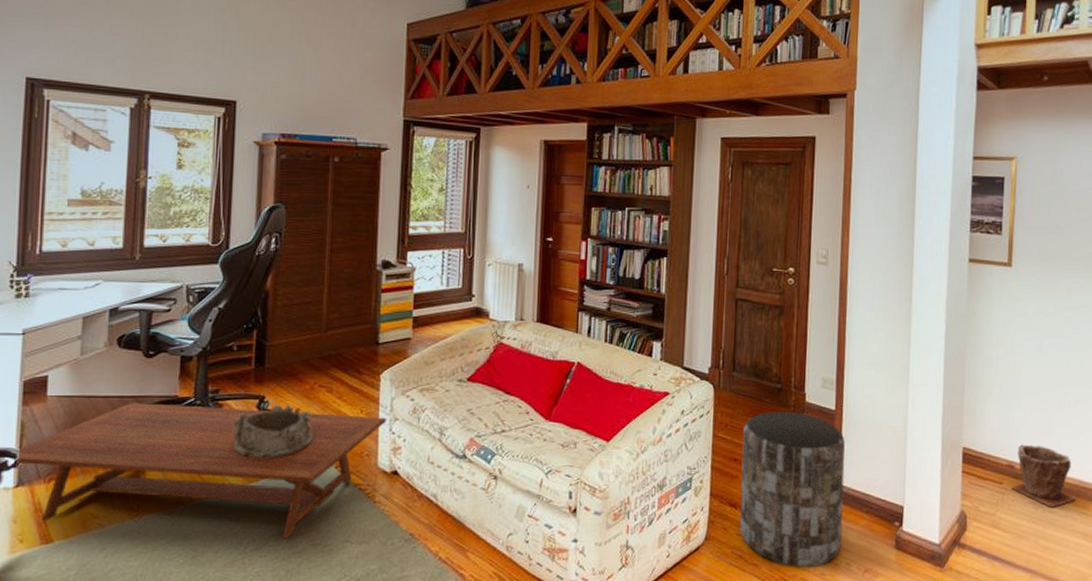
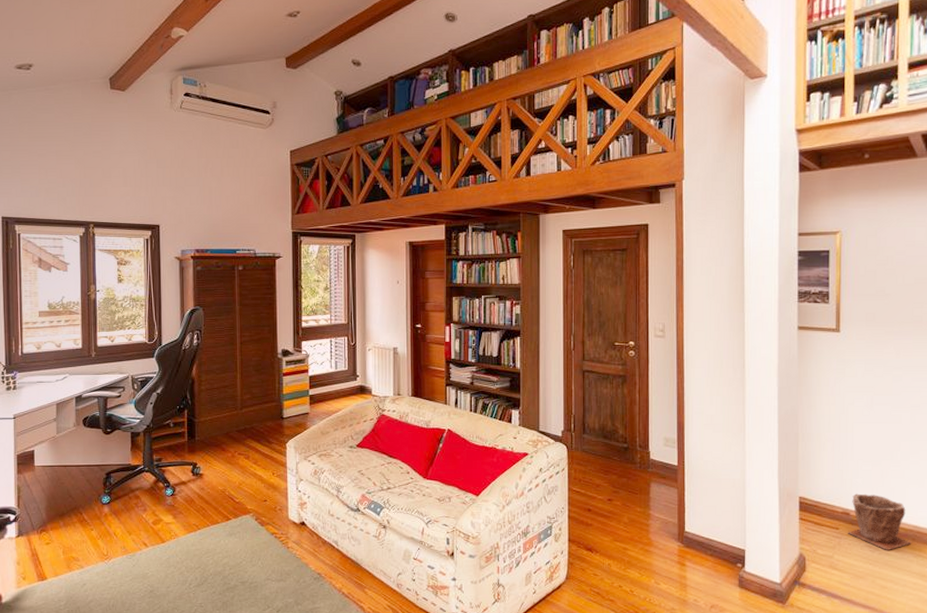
coffee table: present [16,403,387,538] -> none [16,470,294,577]
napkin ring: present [233,404,313,459] -> none [174,469,236,514]
side table: present [740,412,845,568] -> none [595,468,689,603]

